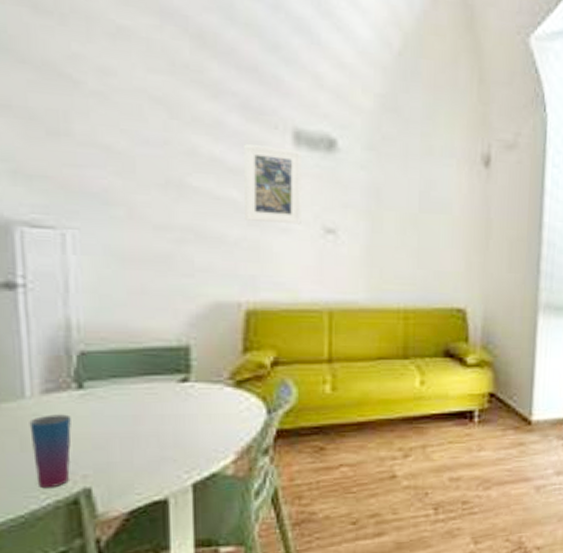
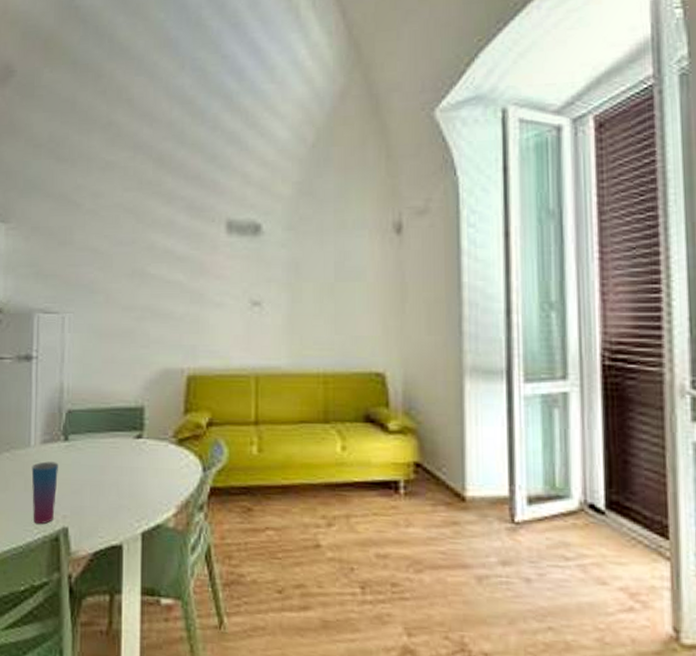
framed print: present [244,144,301,225] -> none [188,236,233,300]

